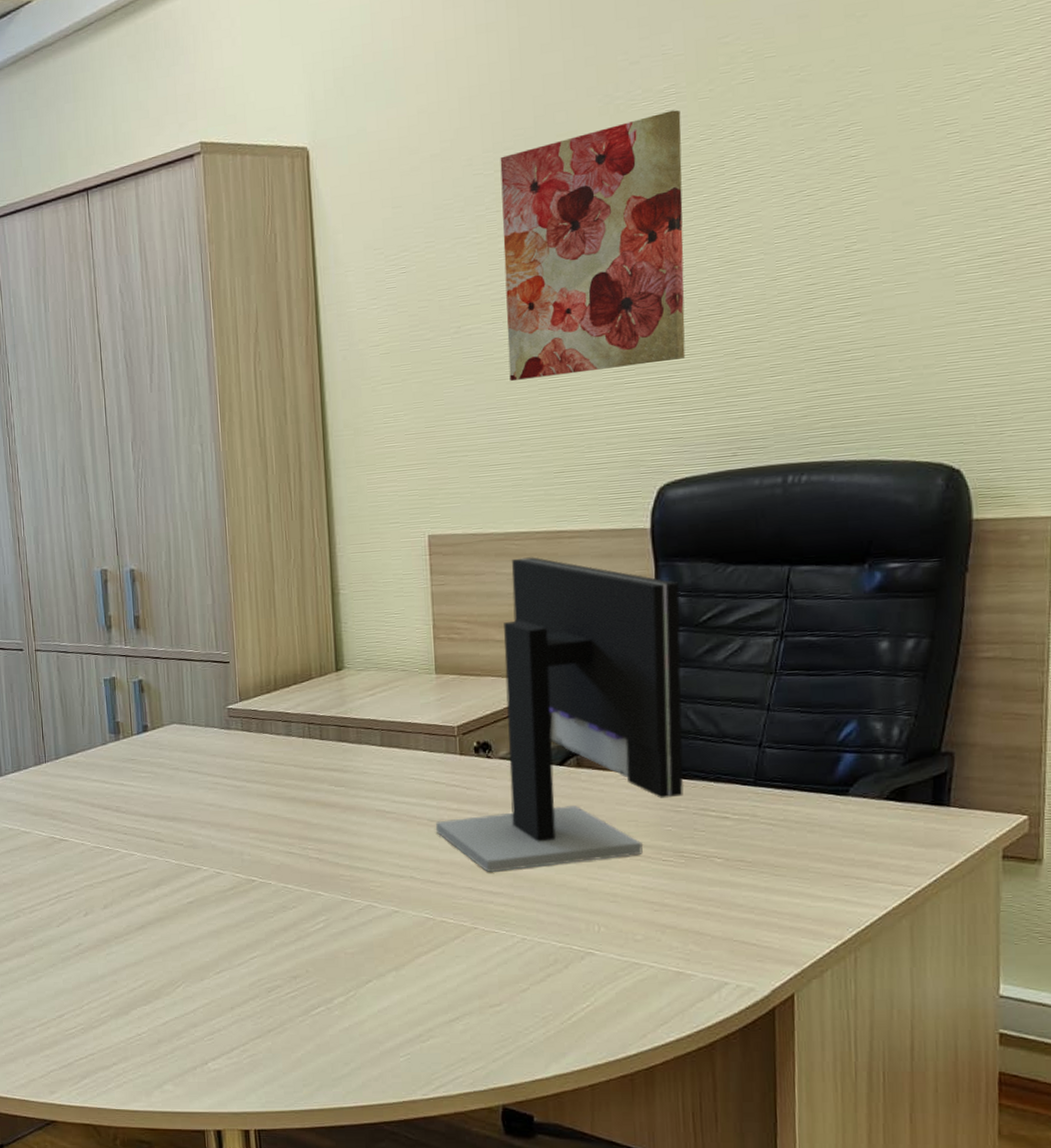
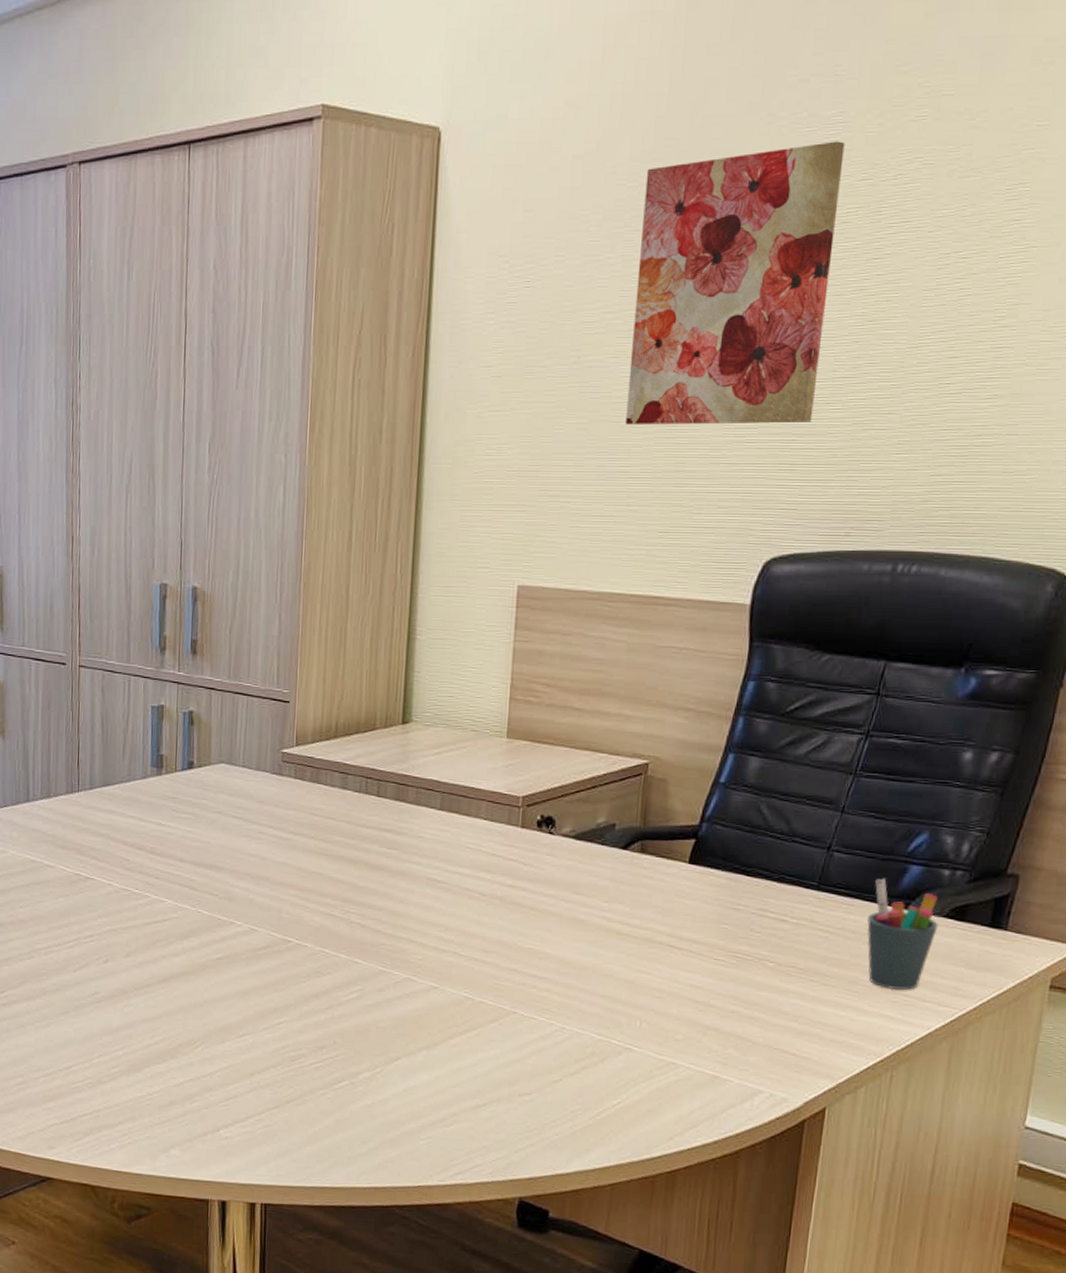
computer monitor: present [436,557,684,872] -> none [487,621,772,955]
pen holder: none [808,768,880,873] -> present [867,878,938,990]

